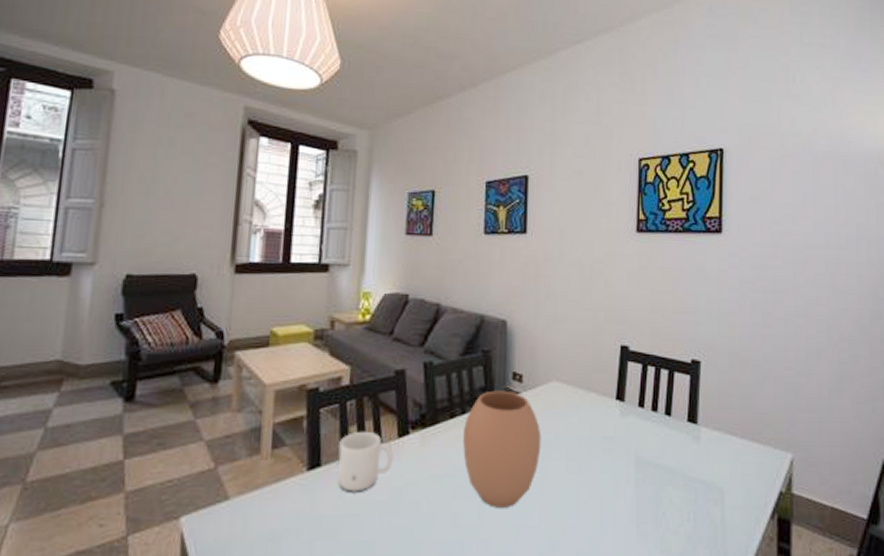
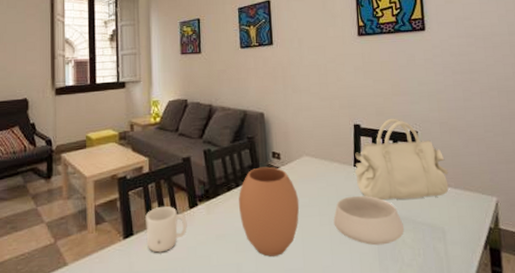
bowl: none [583,437,672,504] -> present [333,195,404,246]
shoulder bag: none [617,341,735,447] -> present [355,118,449,201]

